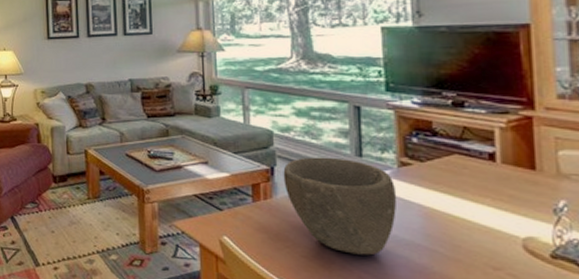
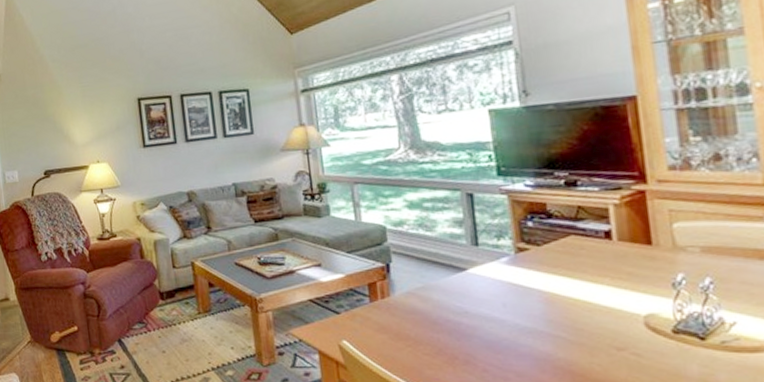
bowl: present [283,157,397,256] -> none [399,248,517,347]

